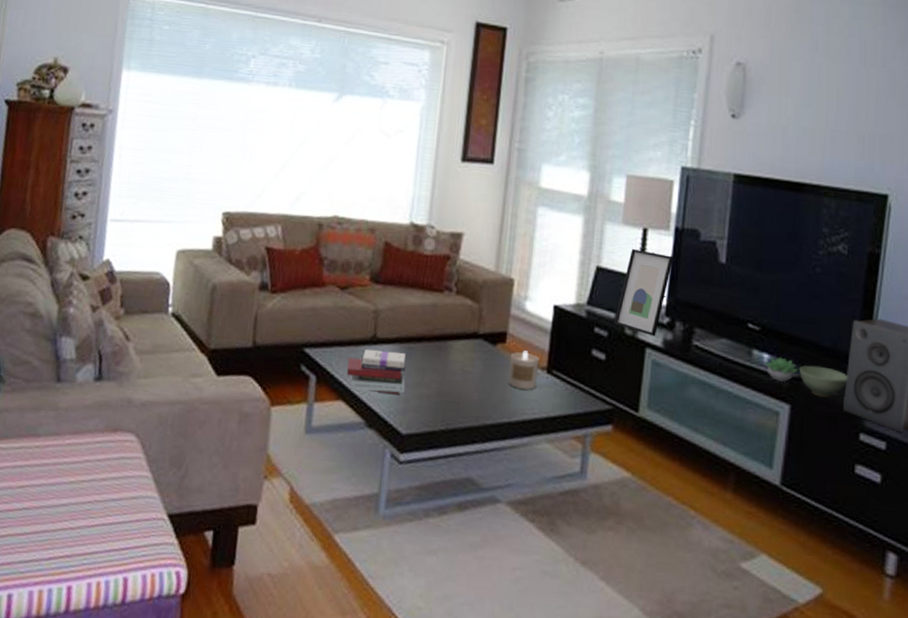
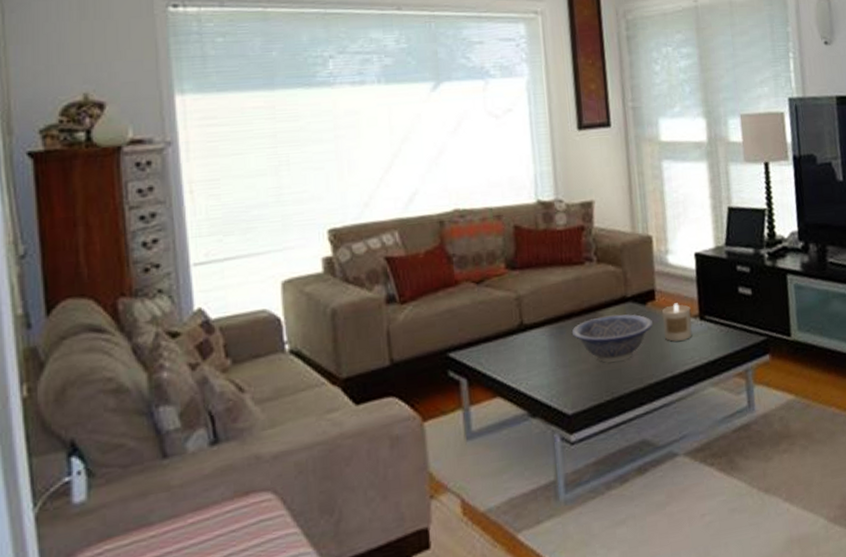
books: present [346,349,406,394] -> none [497,333,563,383]
decorative bowl: none [419,346,500,395] -> present [571,314,654,363]
picture frame: present [614,248,674,337] -> none [753,182,797,263]

